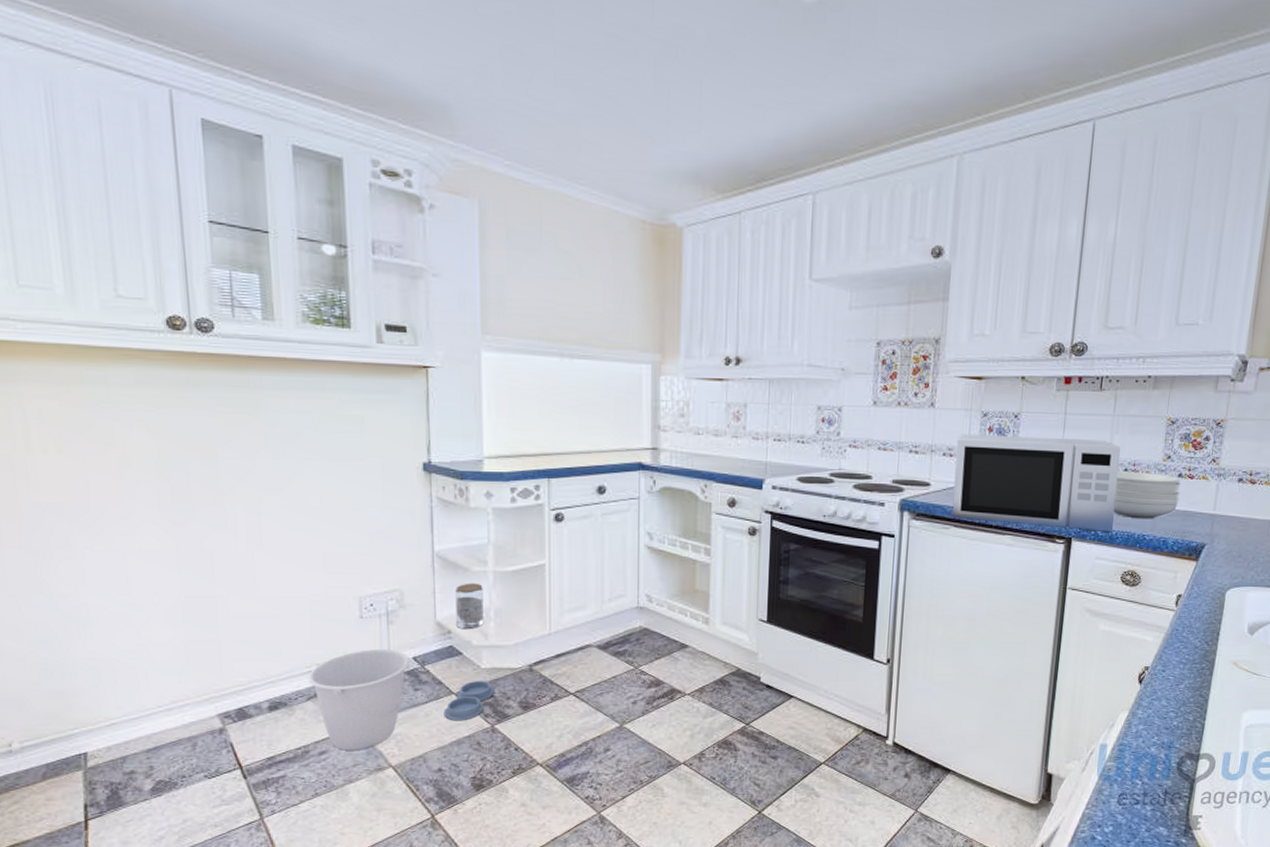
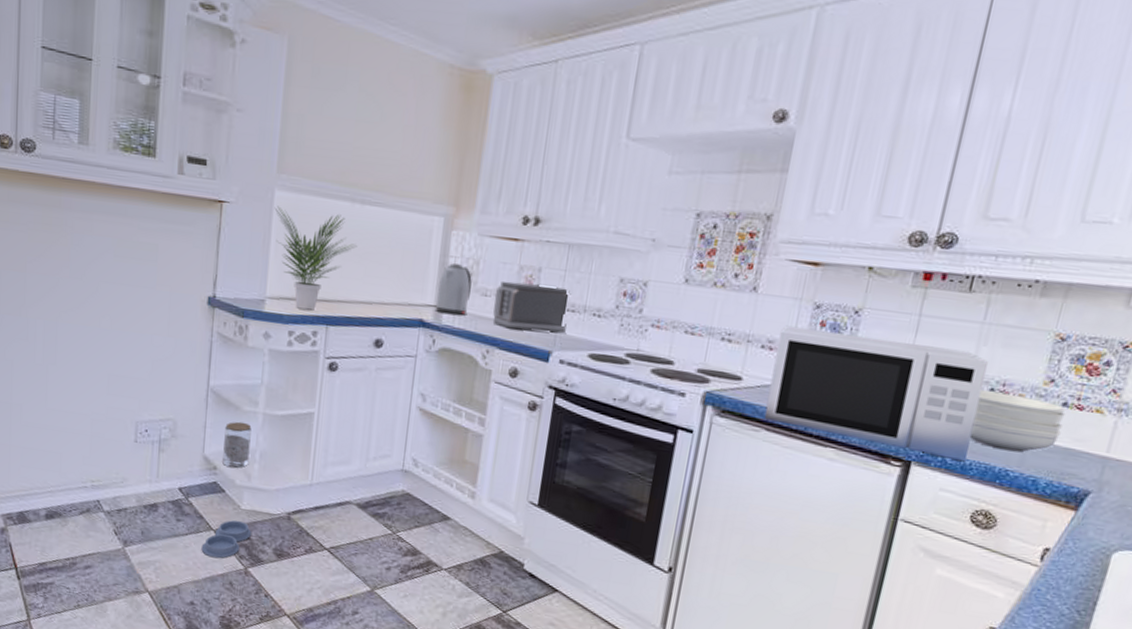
bucket: present [308,649,410,750] -> none [82,473,176,571]
potted plant: none [482,367,571,465] -> present [274,206,358,310]
kettle: none [652,407,684,456] -> present [435,263,472,316]
toaster: none [707,418,776,463] -> present [492,281,571,334]

